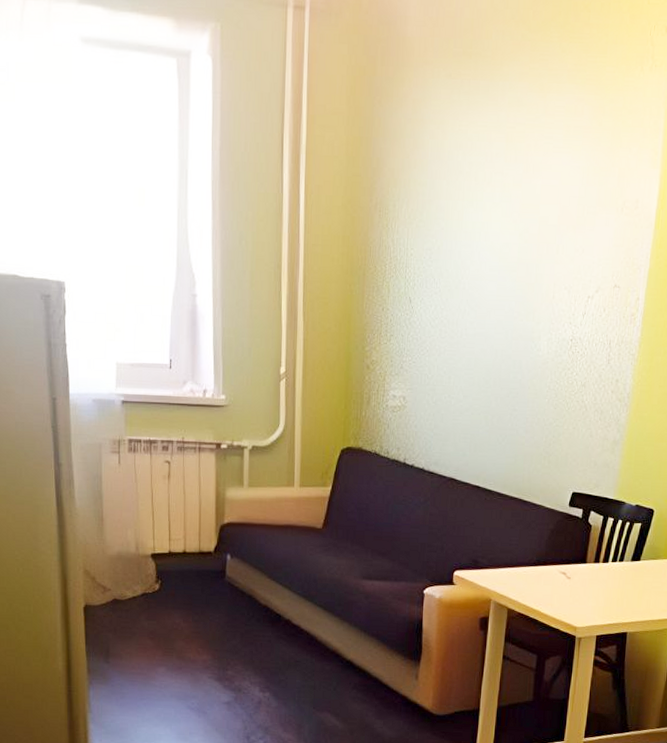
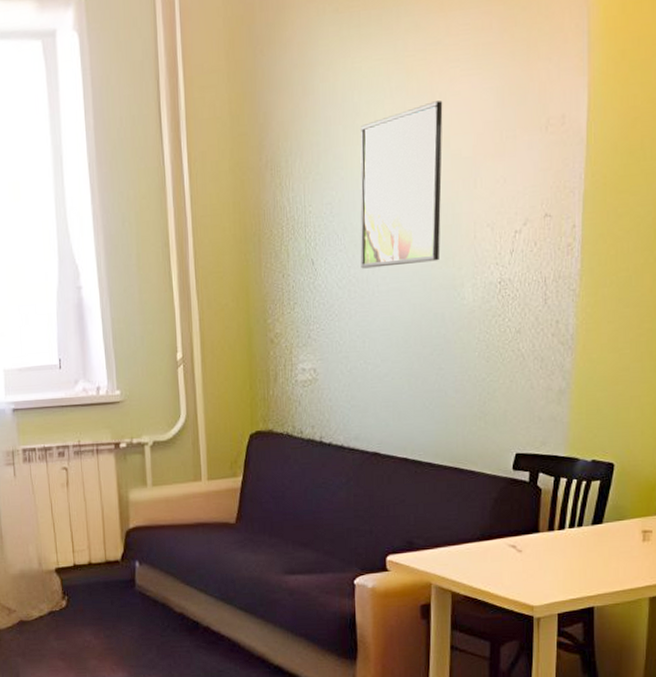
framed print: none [452,171,536,314] -> present [360,100,443,269]

